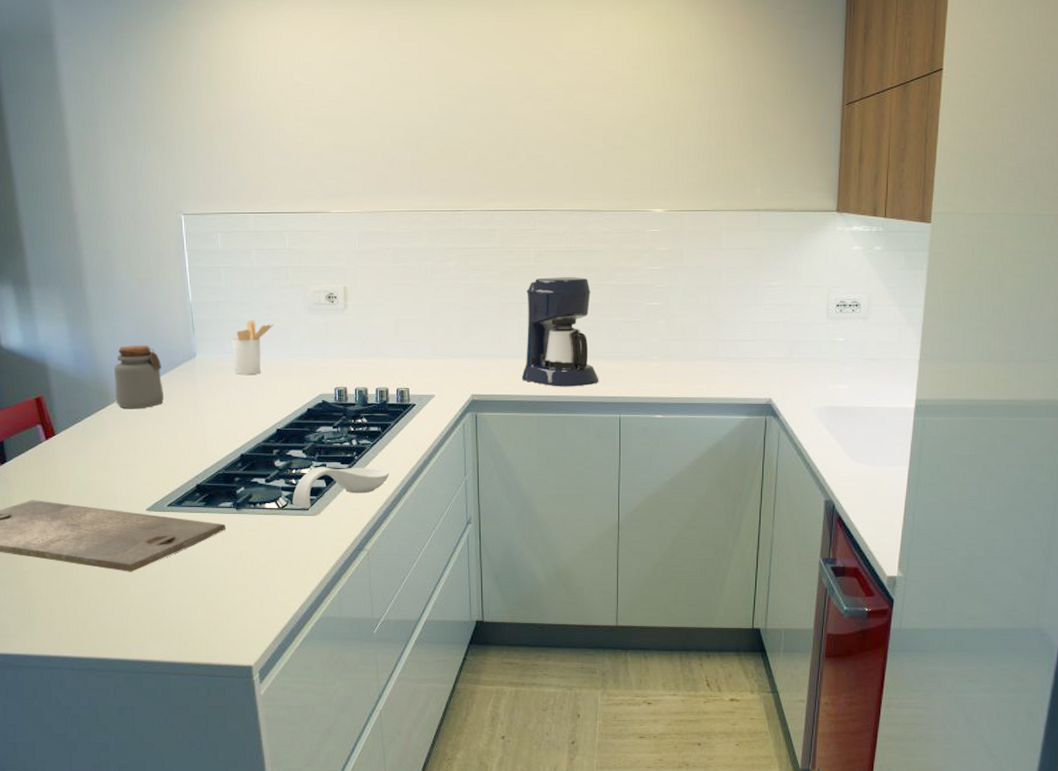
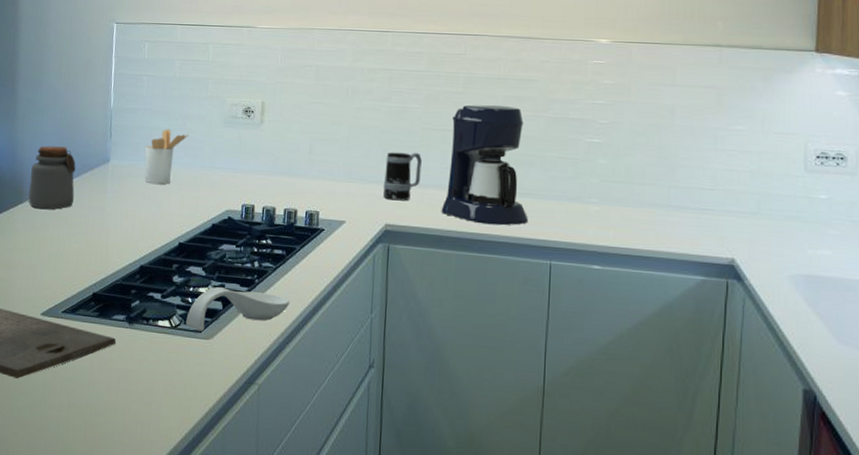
mug: none [467,326,501,372] -> present [383,152,422,201]

